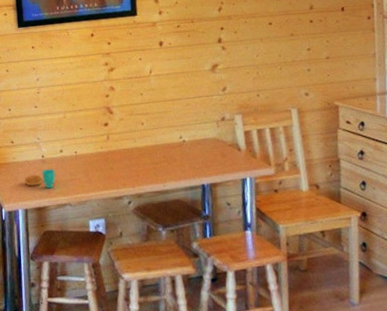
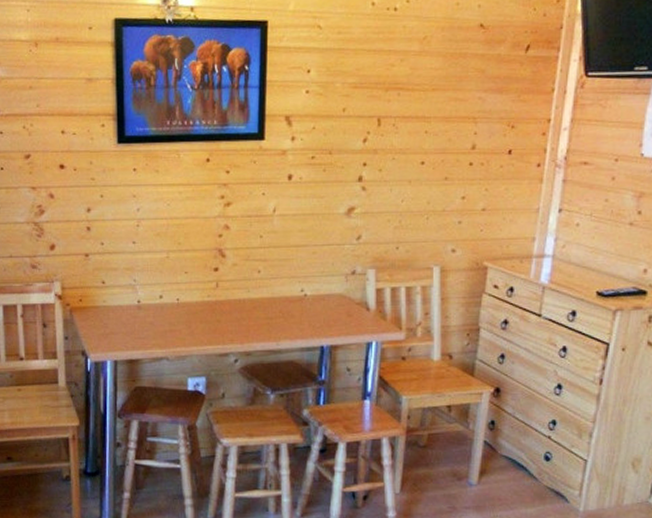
cup: present [24,169,56,189] -> none [115,317,153,340]

